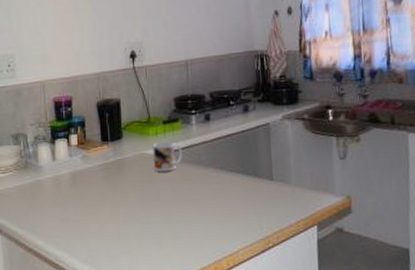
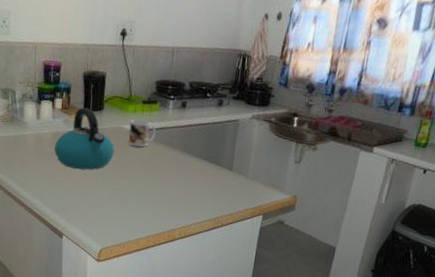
kettle: none [75,139,140,208] -> present [54,107,115,170]

